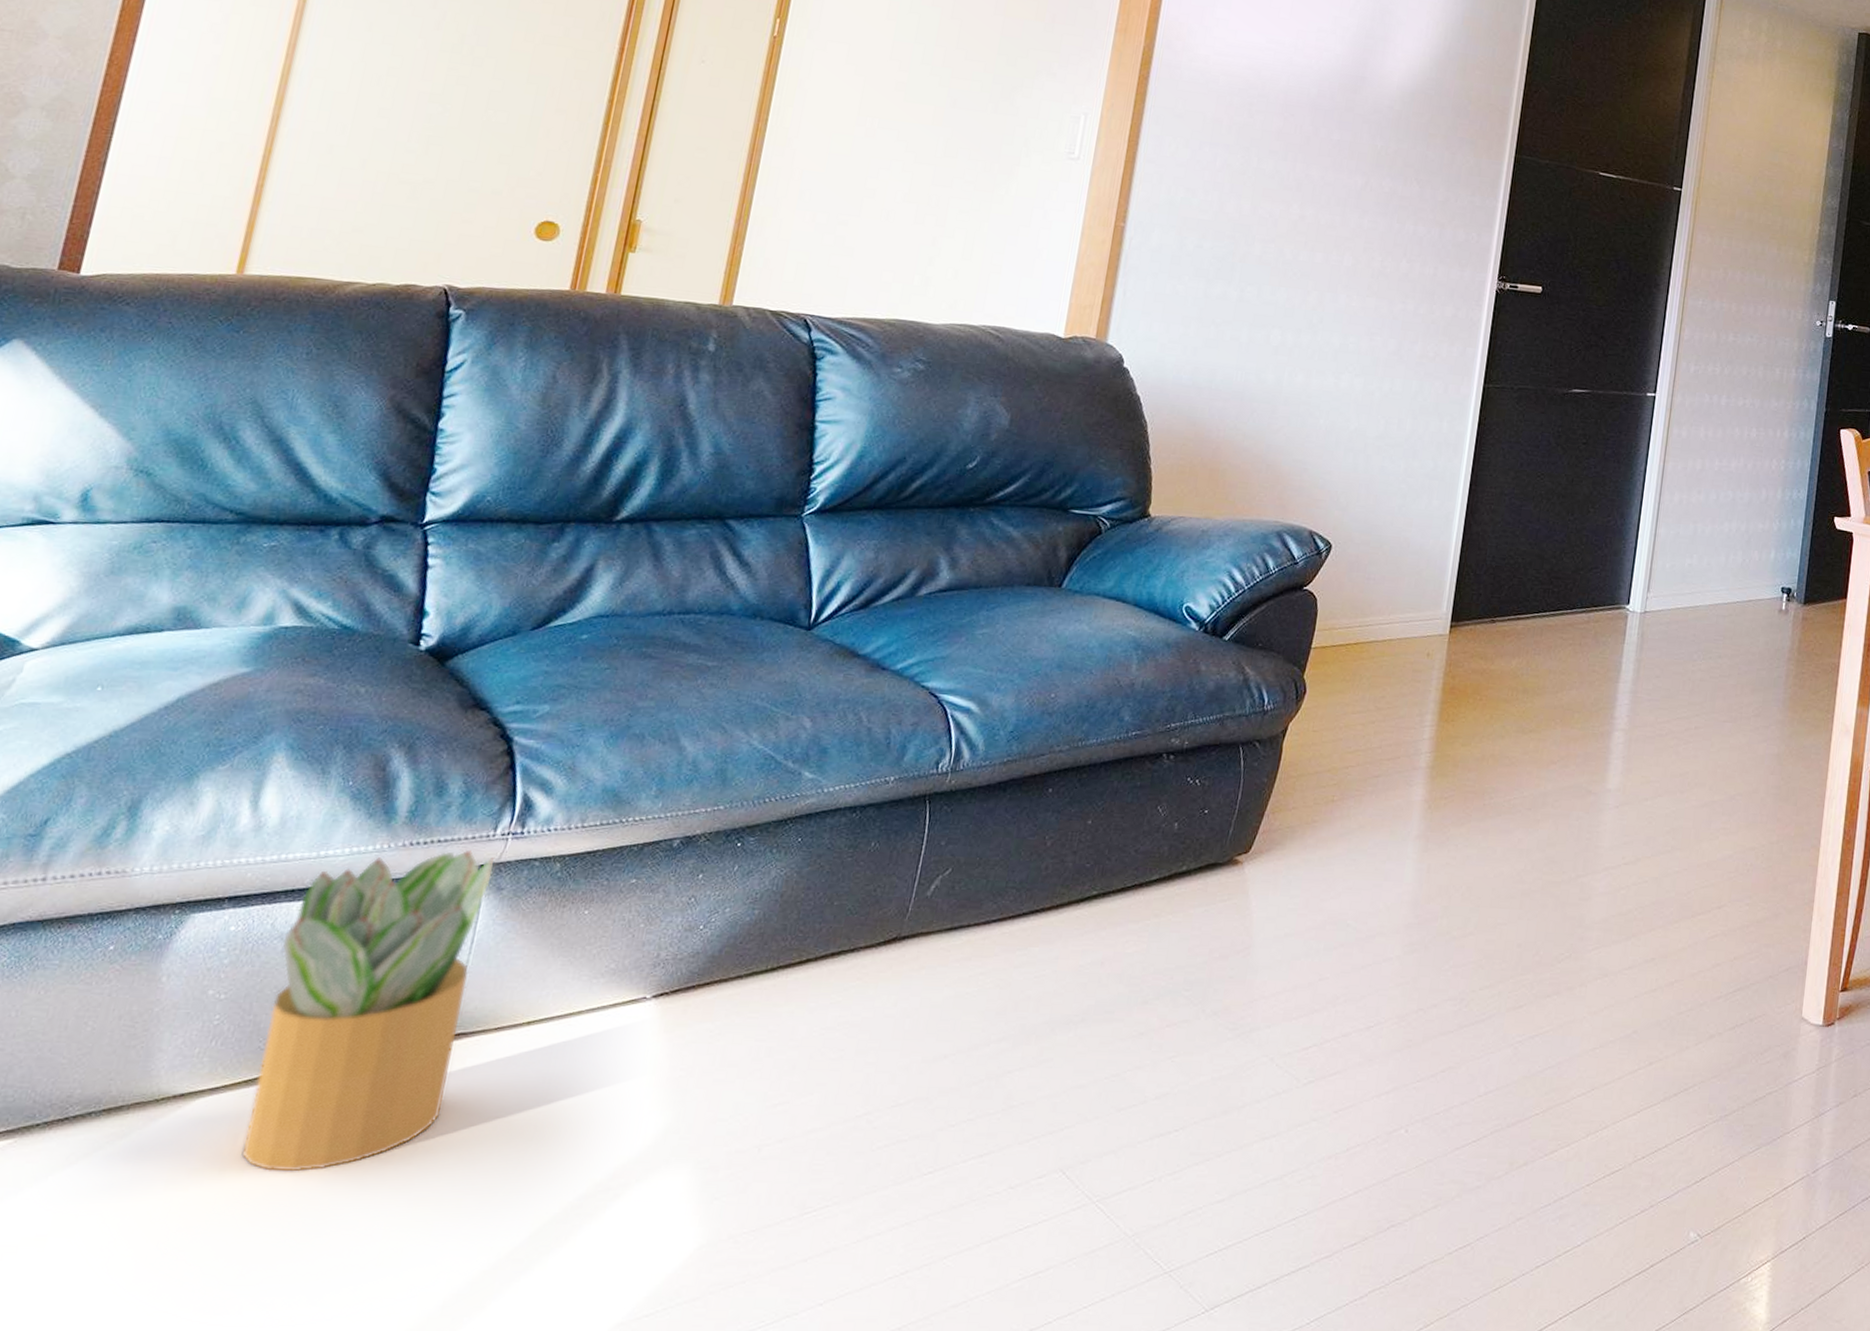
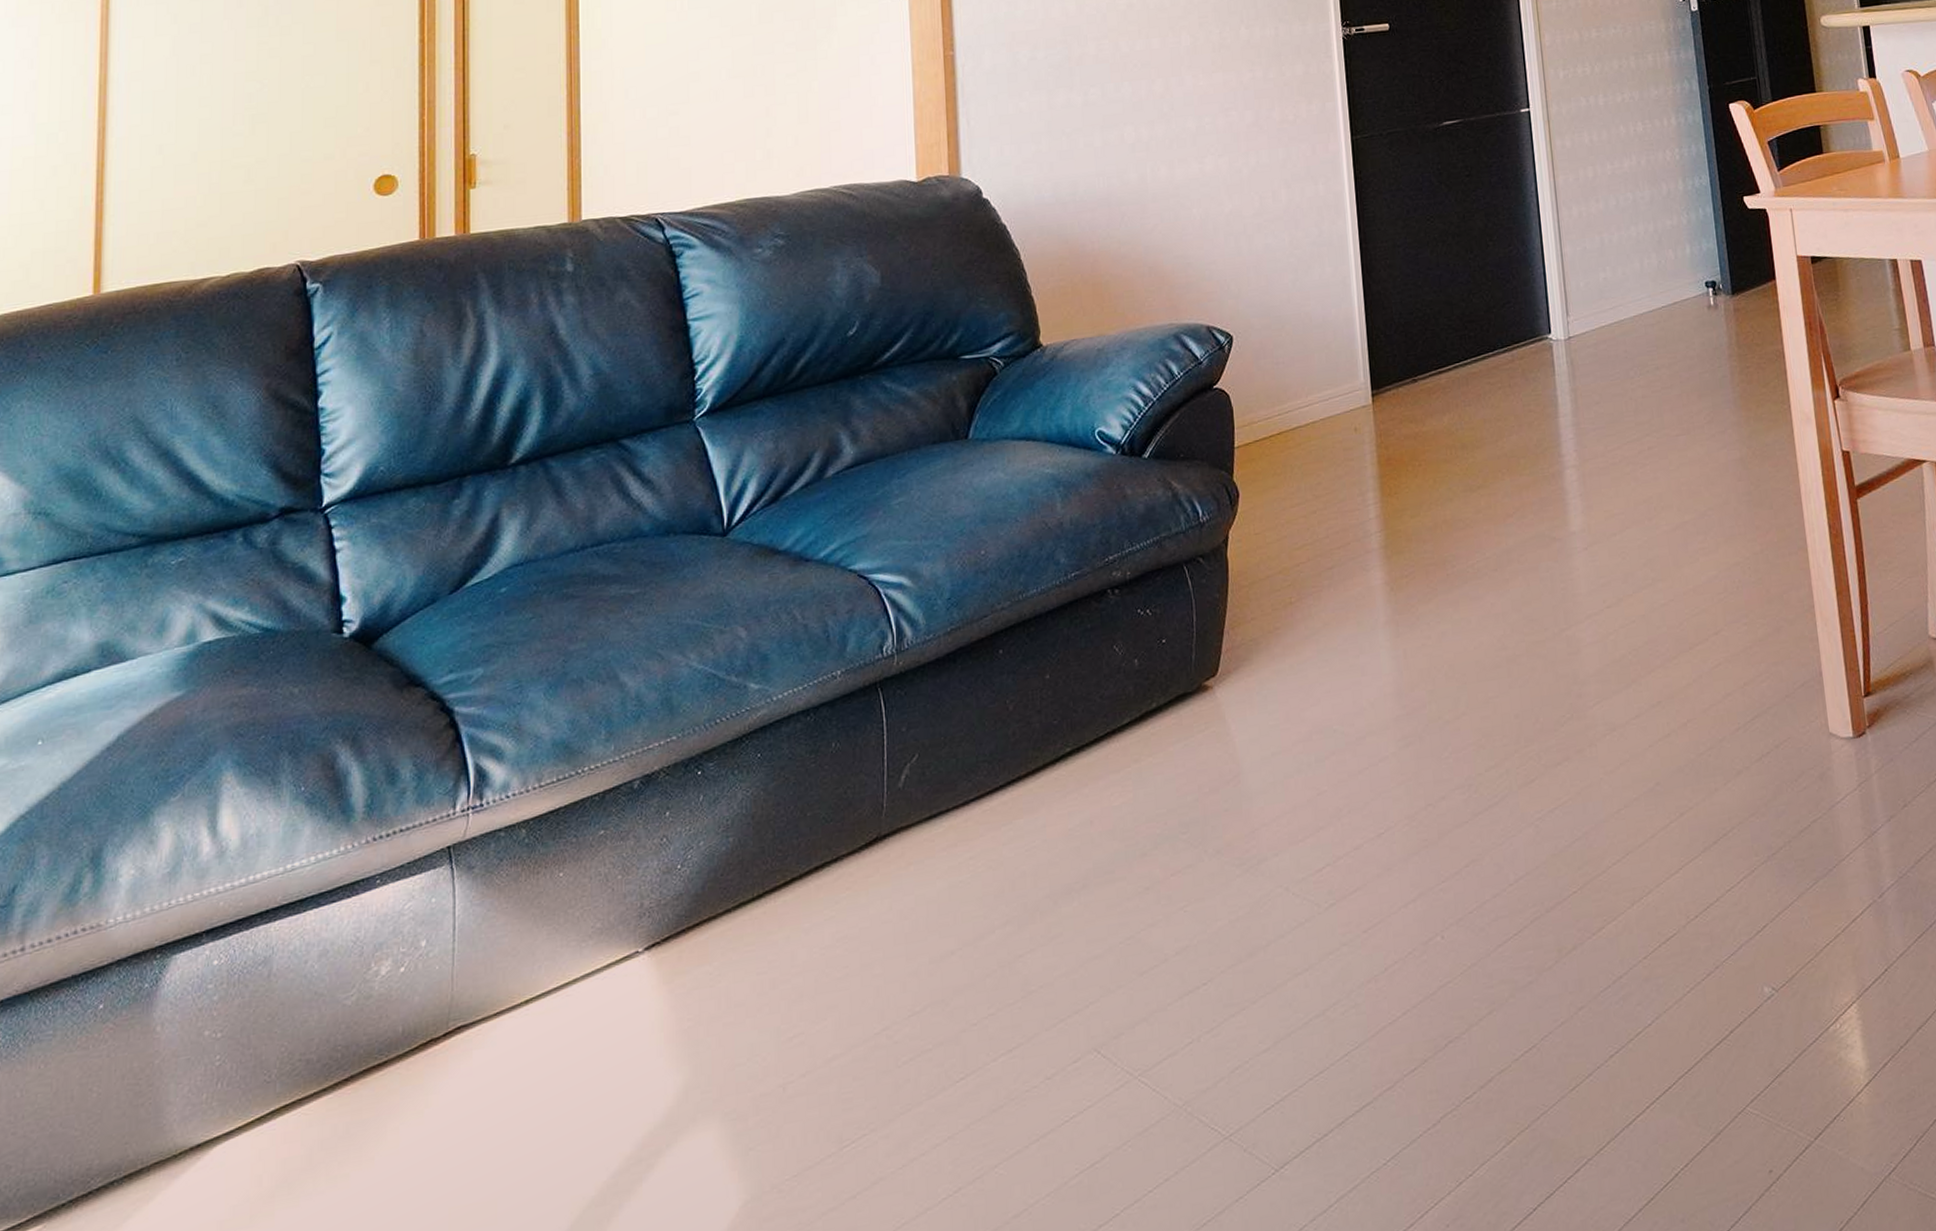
potted plant: present [241,849,494,1172] -> none [240,833,460,1209]

